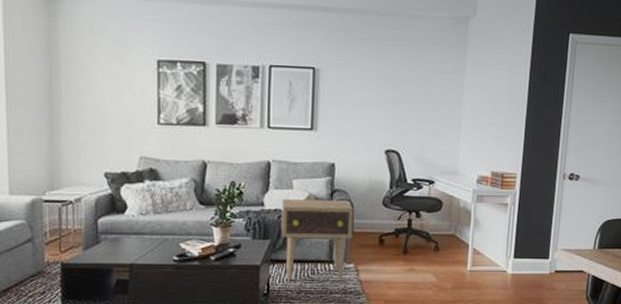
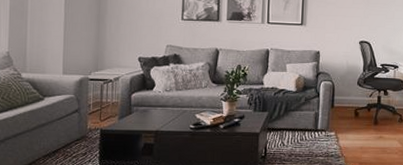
side table: present [281,199,354,281] -> none [276,79,335,147]

